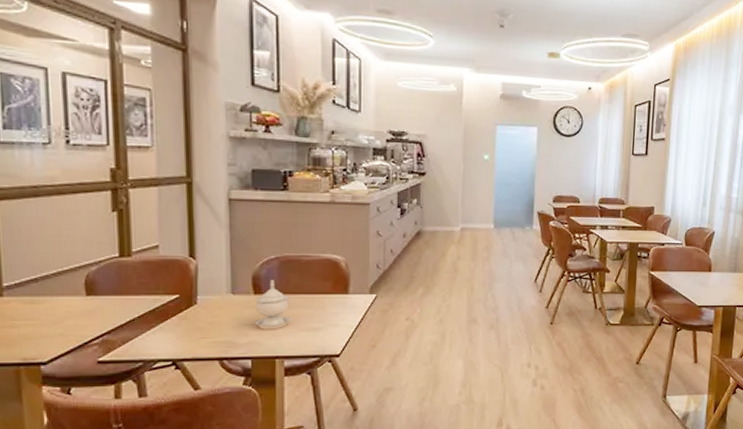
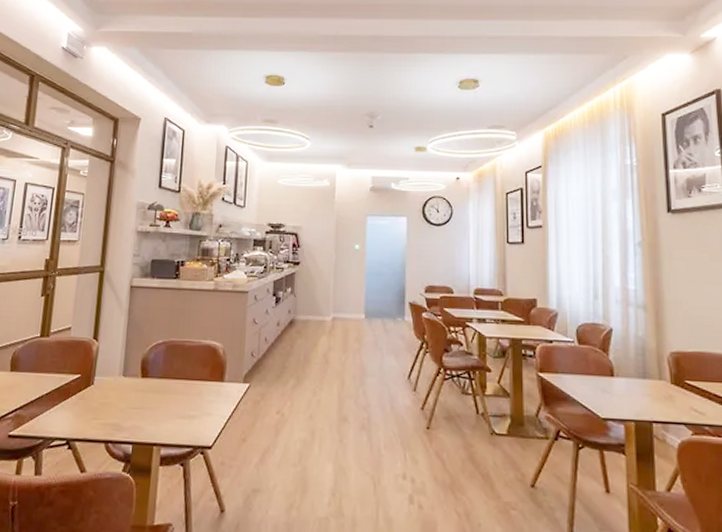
sugar bowl: present [255,280,290,330] -> none [139,364,172,415]

